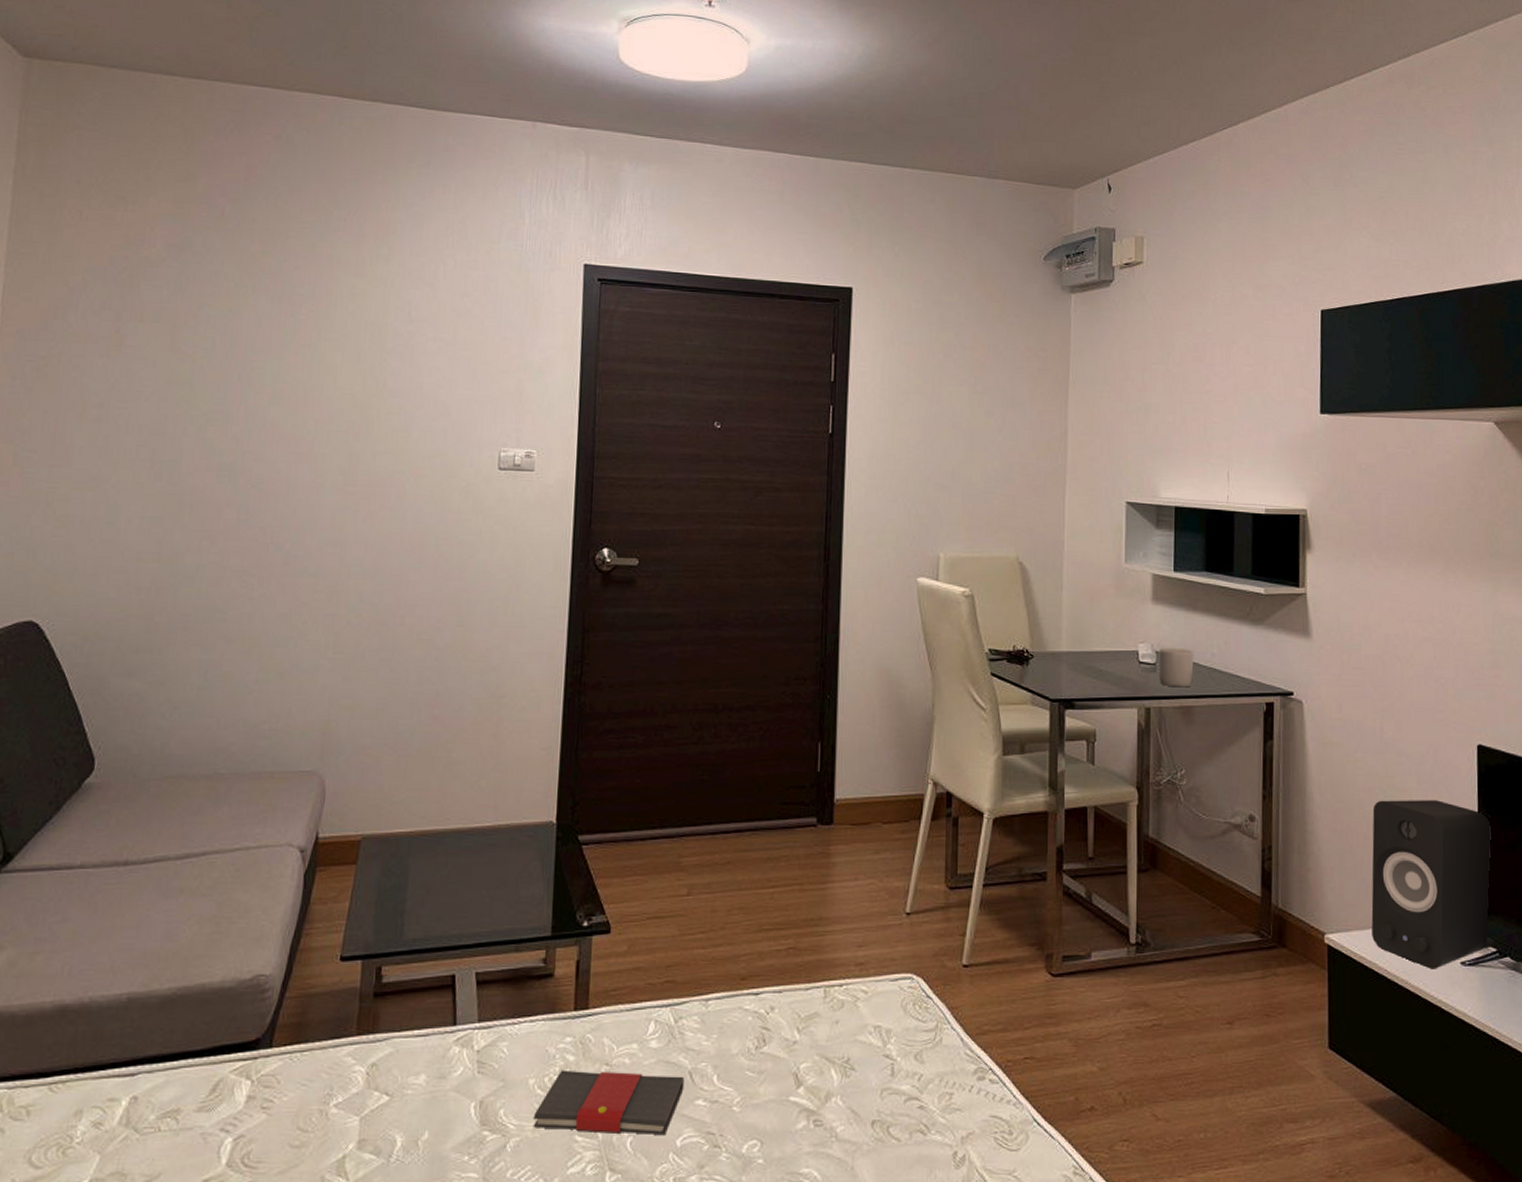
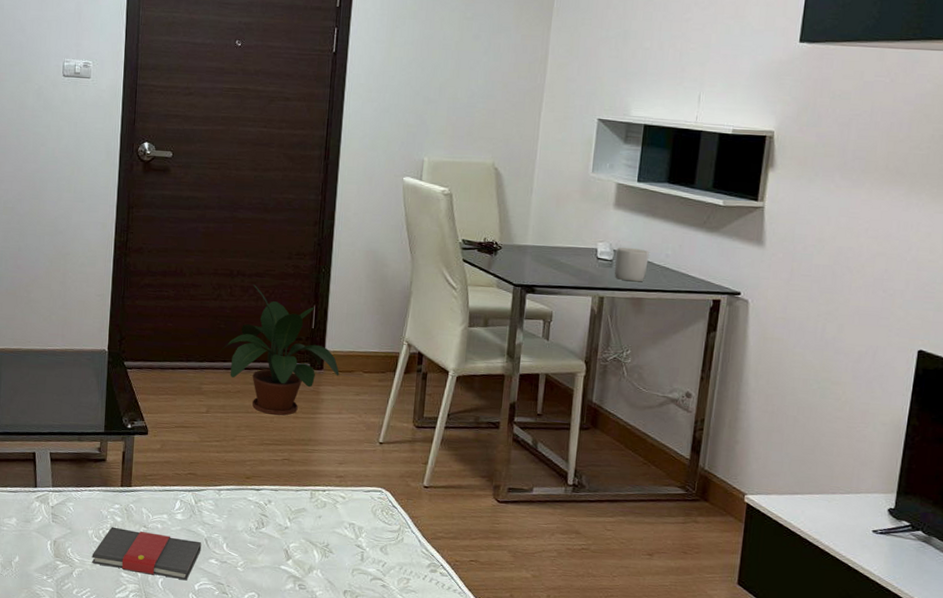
potted plant: none [700,720,853,889] -> present [217,284,340,416]
speaker: present [1371,800,1495,969] -> none [790,390,922,534]

